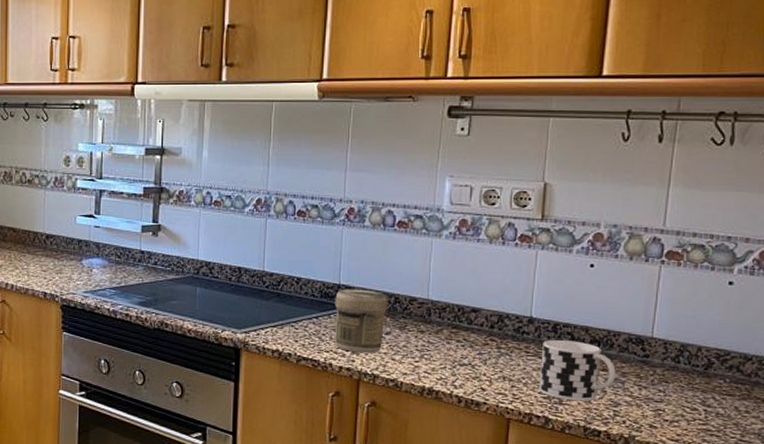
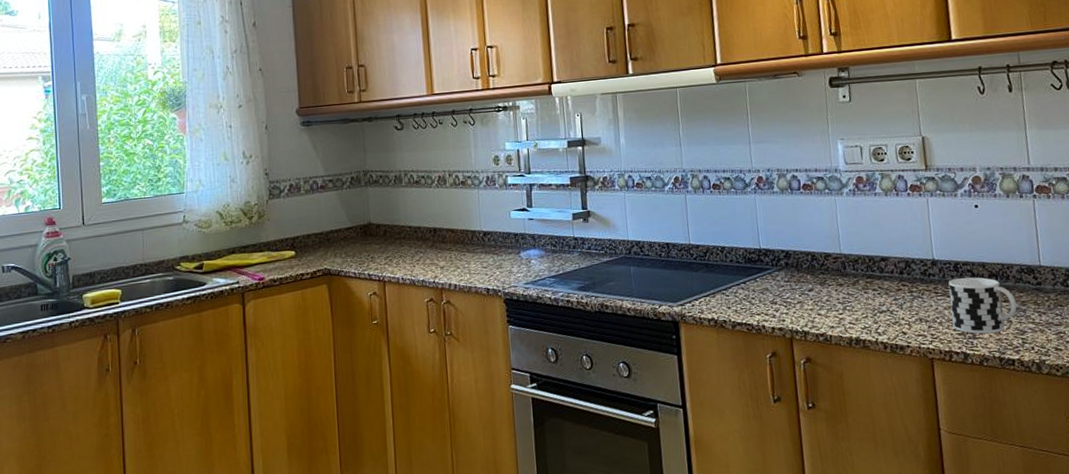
jar: present [335,289,387,353] -> none [758,251,808,312]

